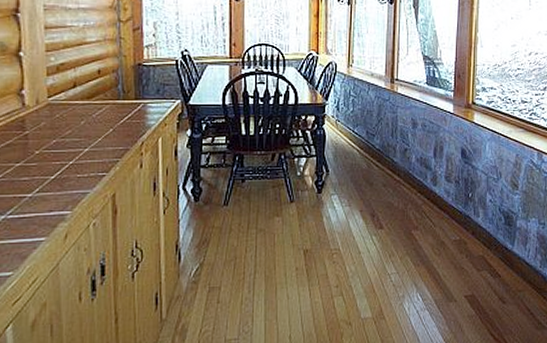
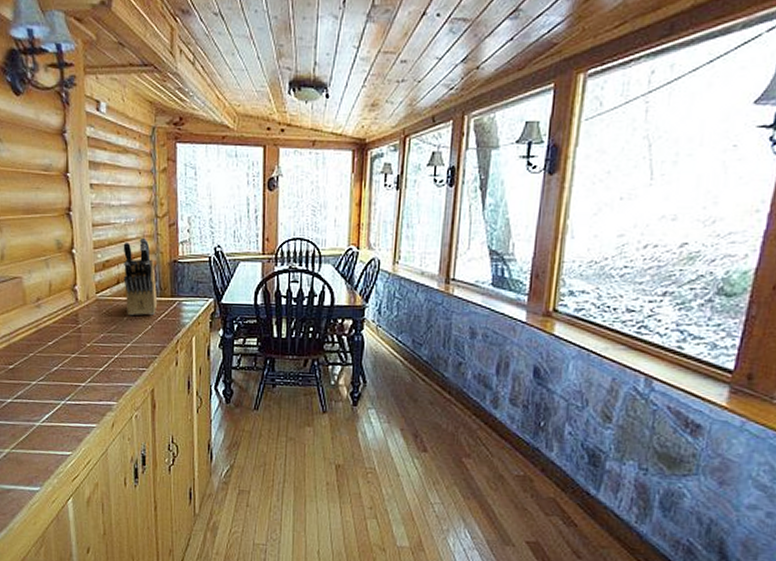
knife block: none [81,41,120,120] -> present [123,237,158,316]

